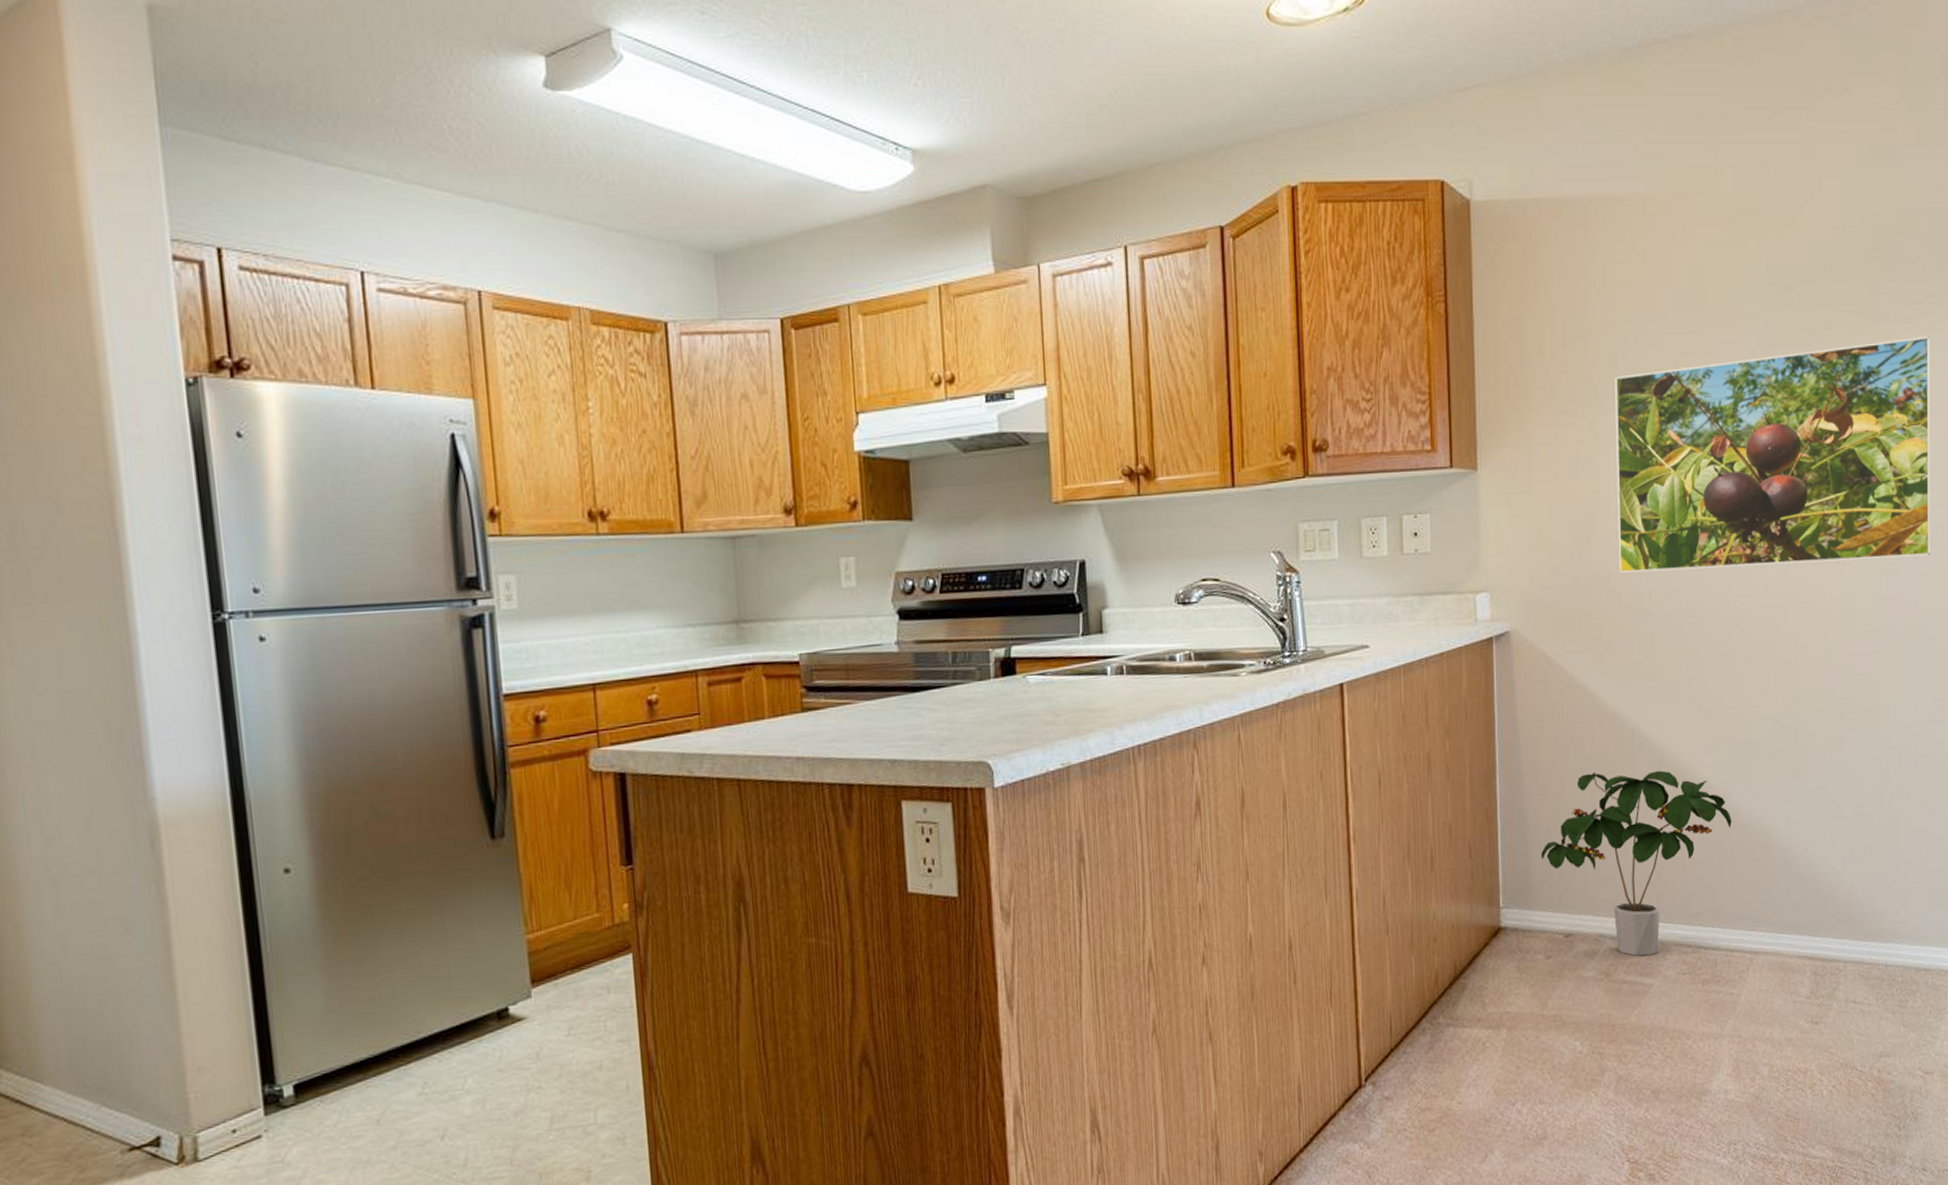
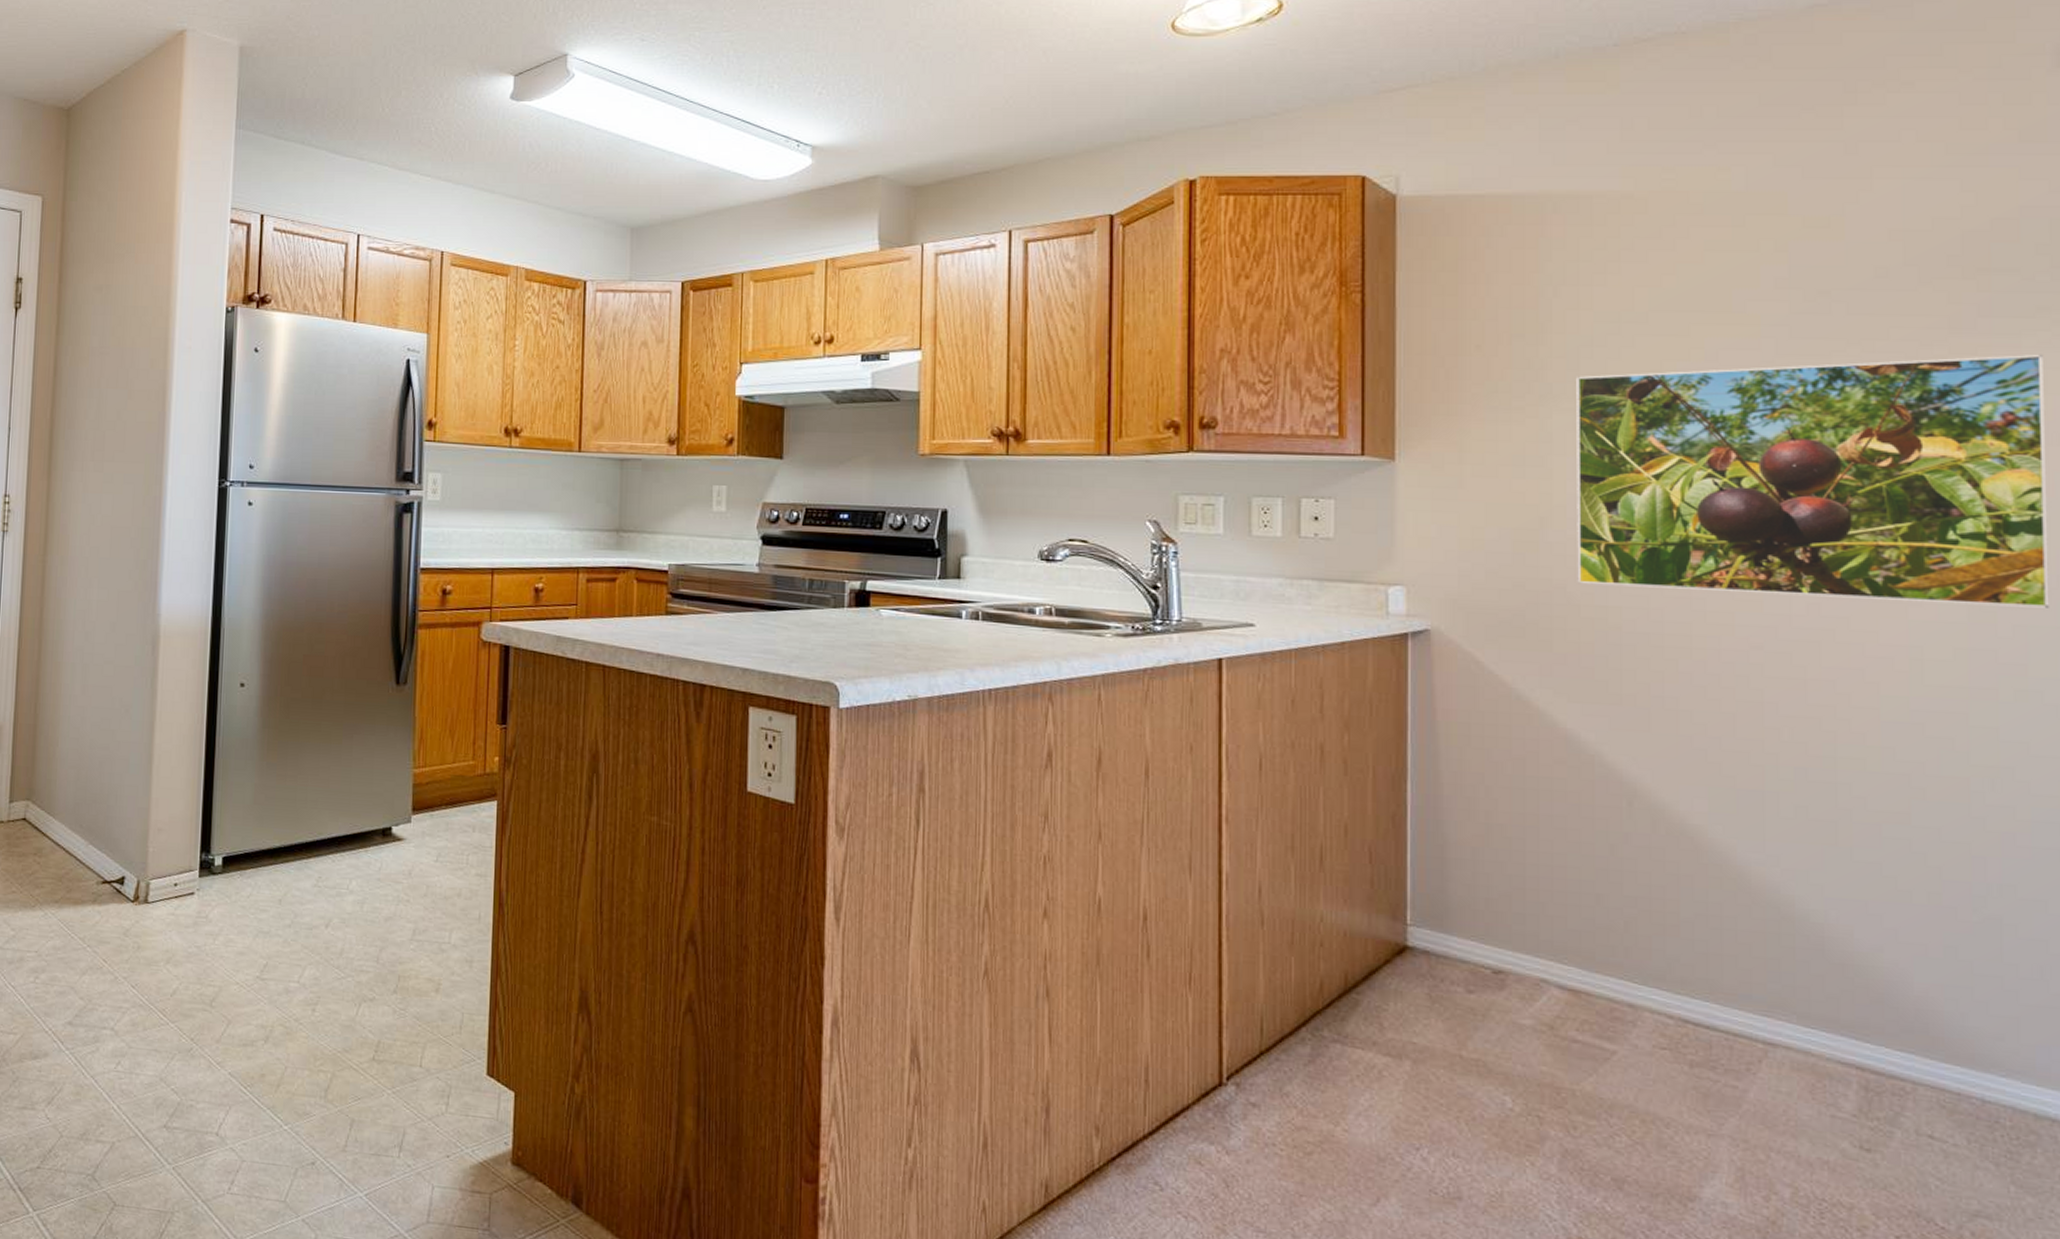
potted plant: present [1540,770,1731,956] -> none [1462,795,1735,1017]

